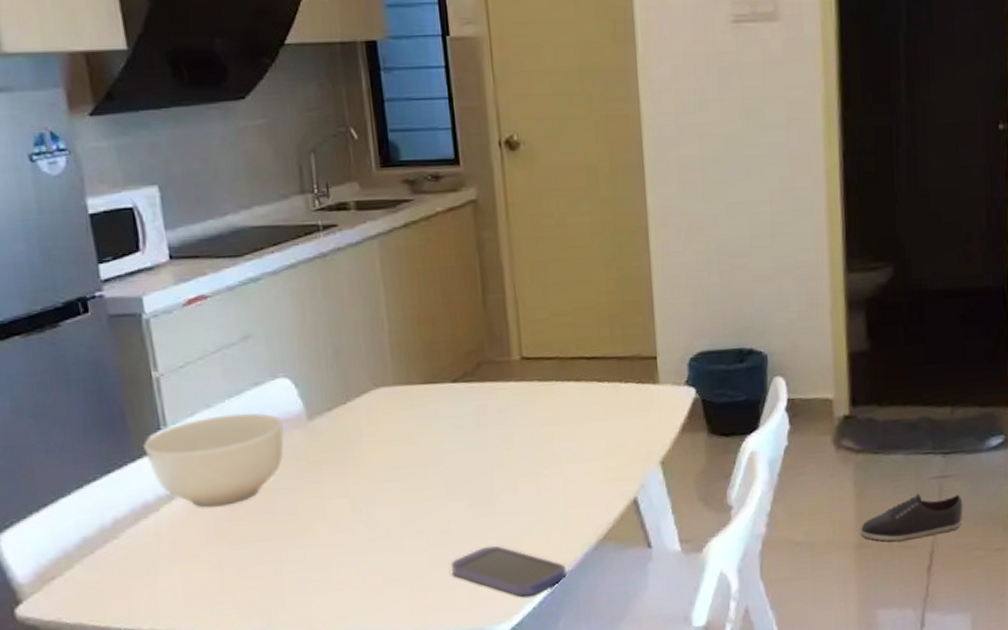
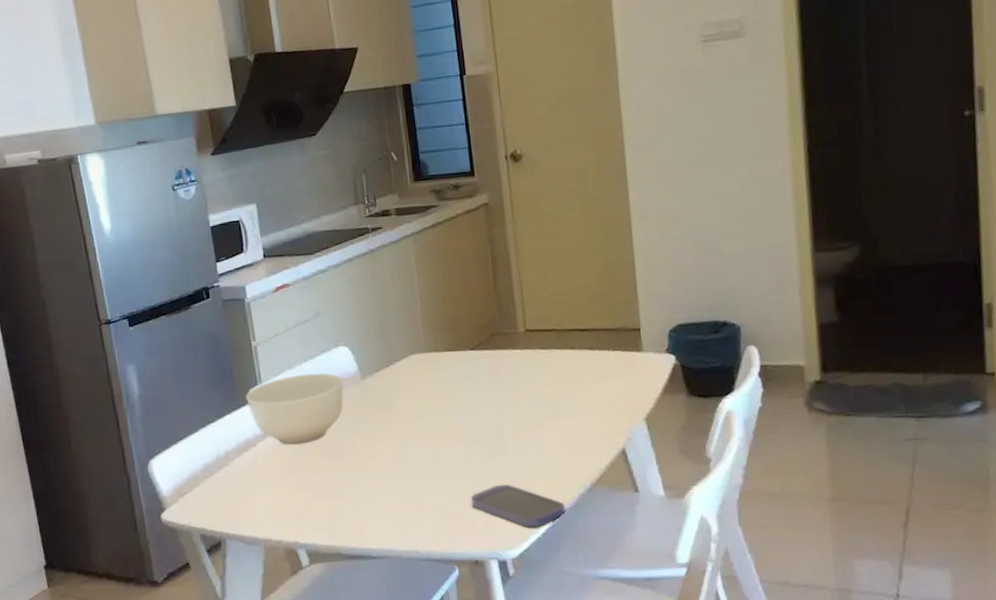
shoe: present [860,493,963,542] -> none [834,453,940,497]

